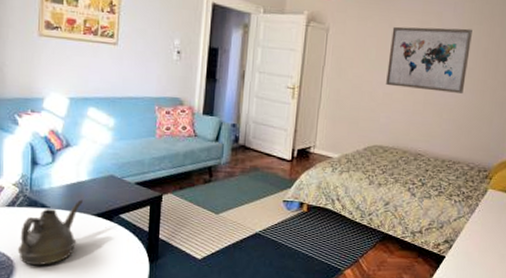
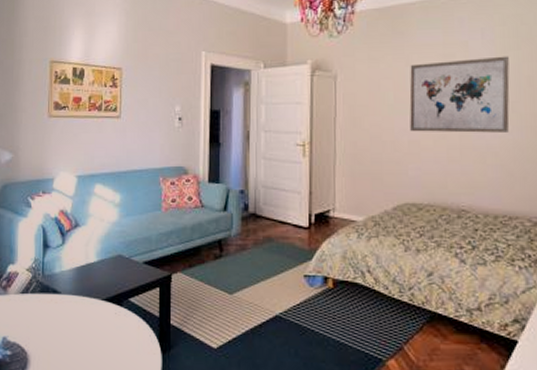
teapot: present [17,199,84,266] -> none [31,283,93,358]

